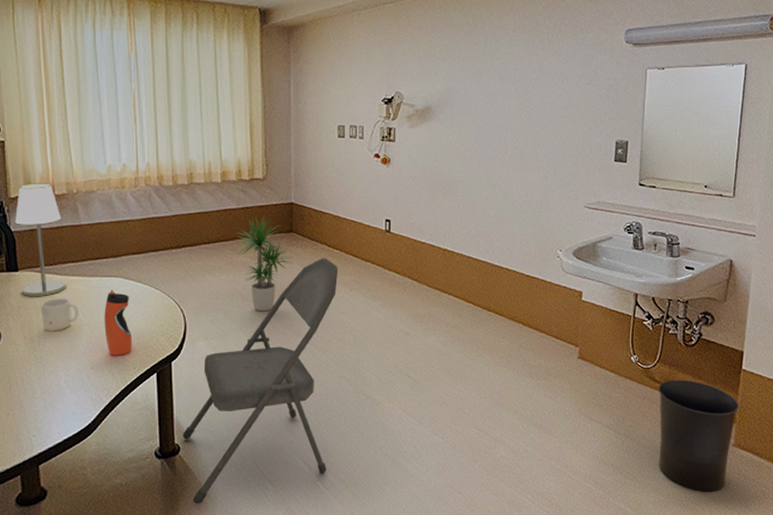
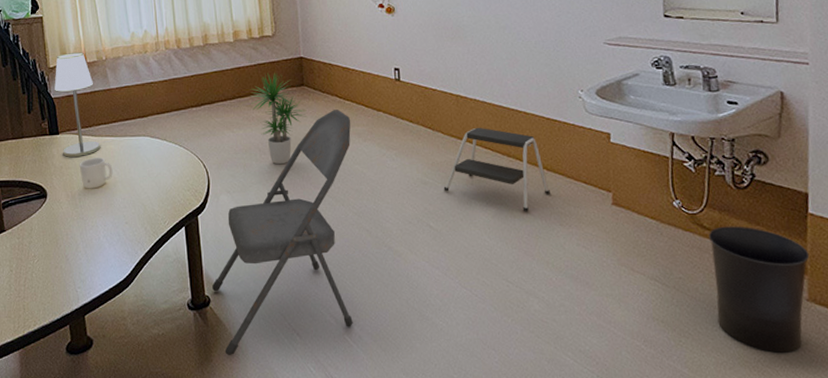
water bottle: present [104,290,133,356] -> none [135,148,162,211]
step stool: none [424,281,524,364] -> present [443,127,550,212]

